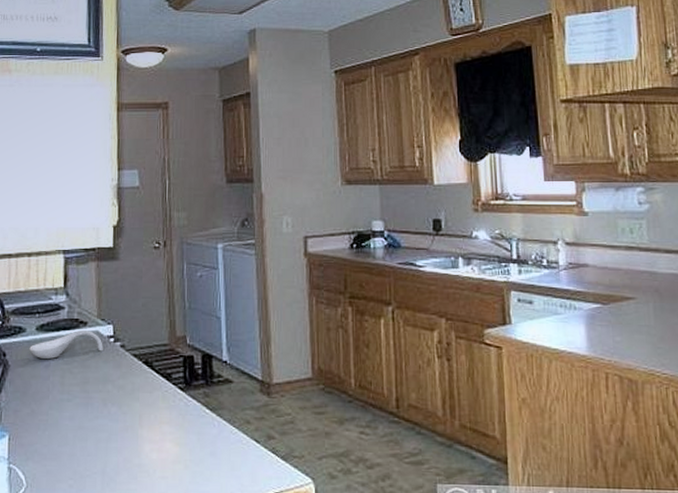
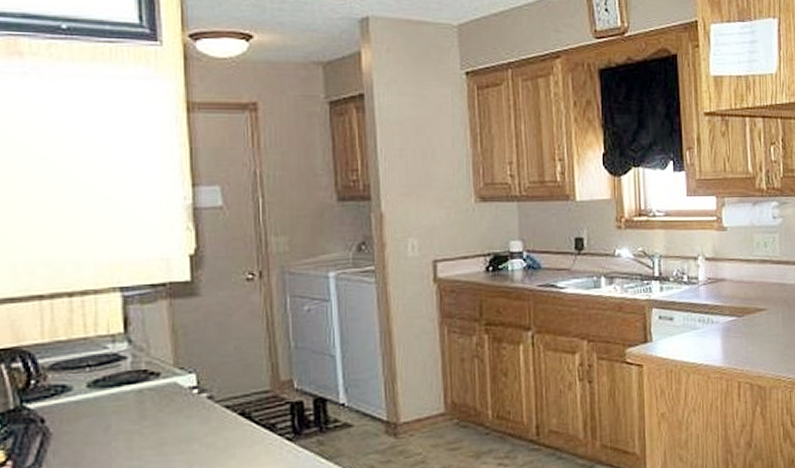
spoon rest: present [29,330,103,359] -> none [79,382,184,421]

